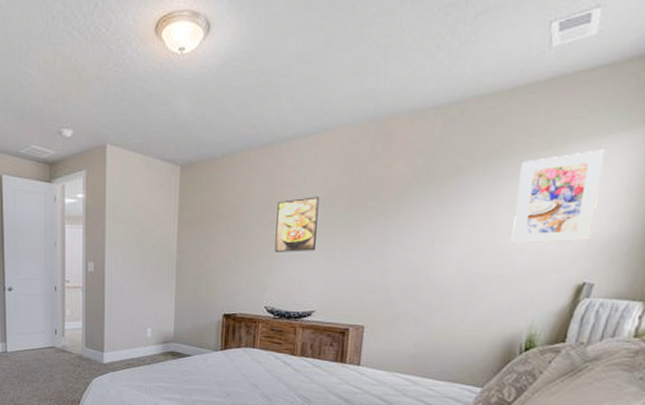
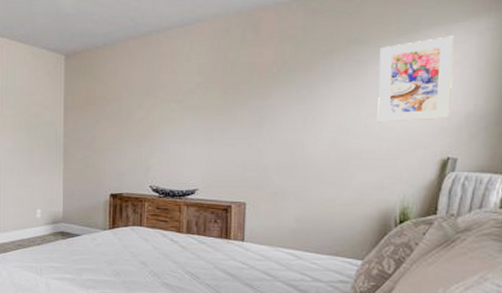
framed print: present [274,196,320,252] -> none [157,81,196,134]

